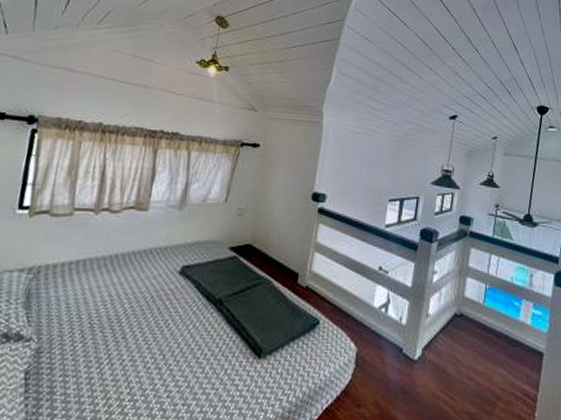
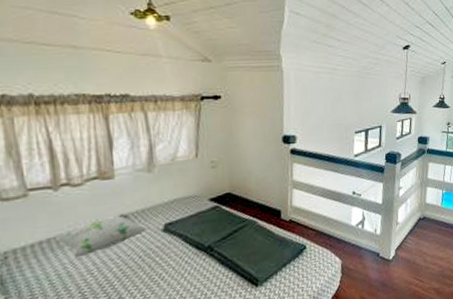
decorative pillow: none [82,248,168,286] -> present [54,213,150,258]

